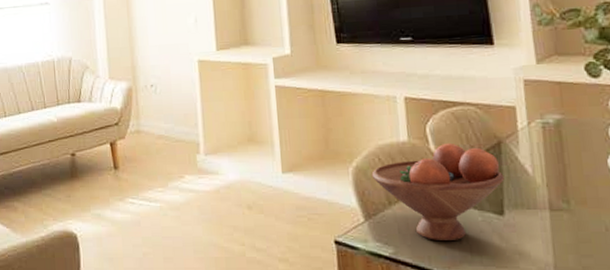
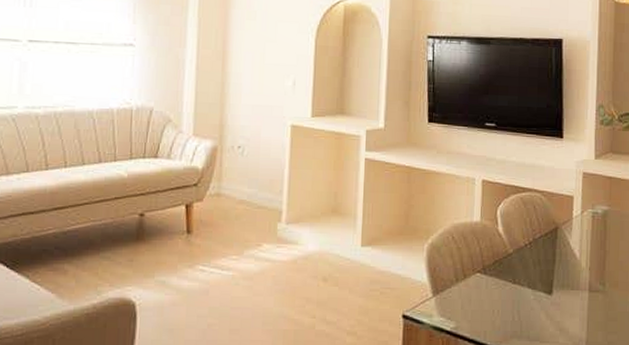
fruit bowl: present [371,142,505,242] -> none [444,225,557,318]

